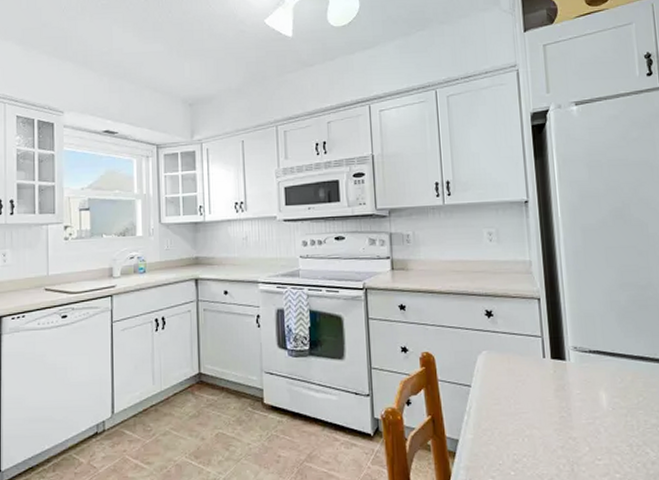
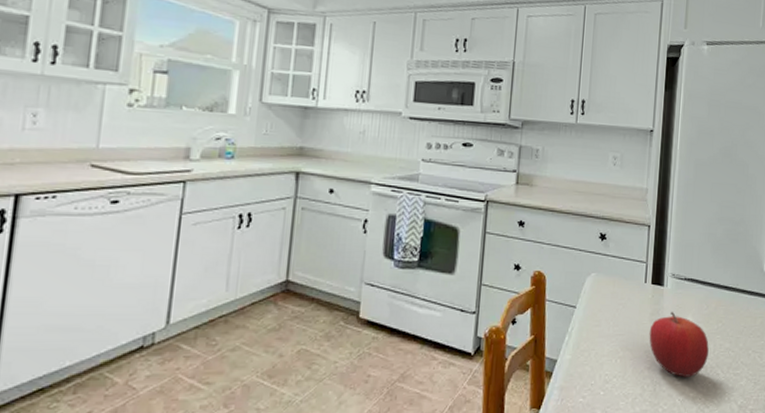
fruit: none [556,386,632,457] -> present [649,311,709,377]

